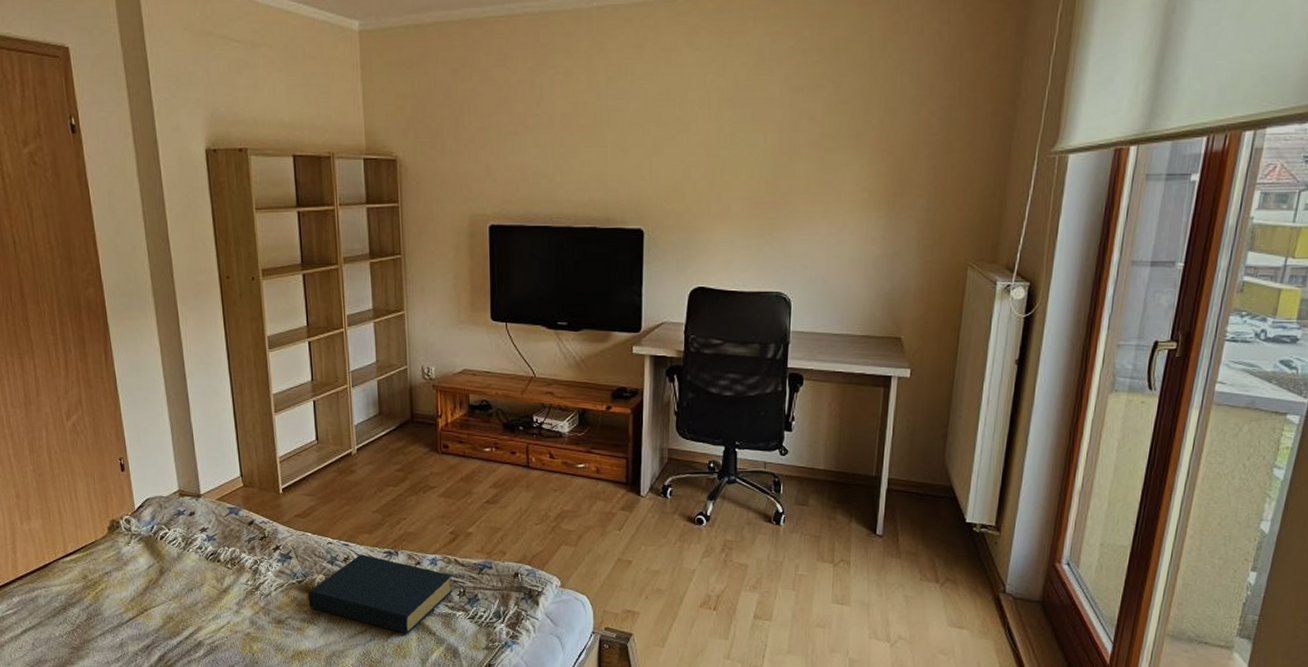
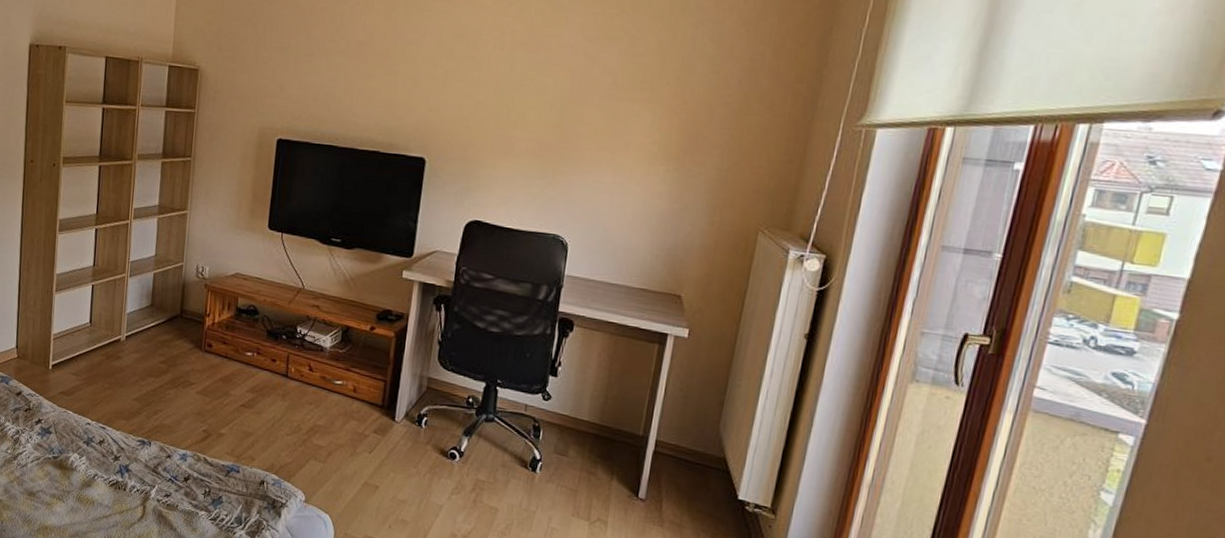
hardback book: present [308,554,453,634] -> none [60,439,200,526]

